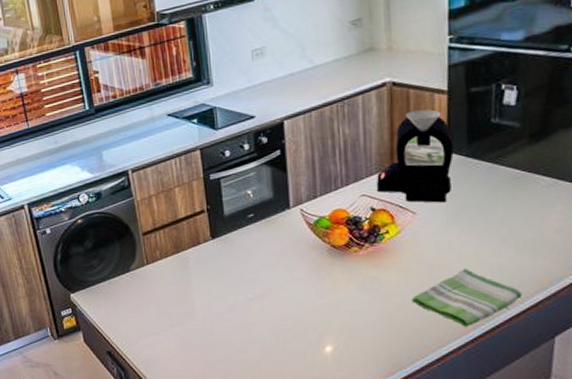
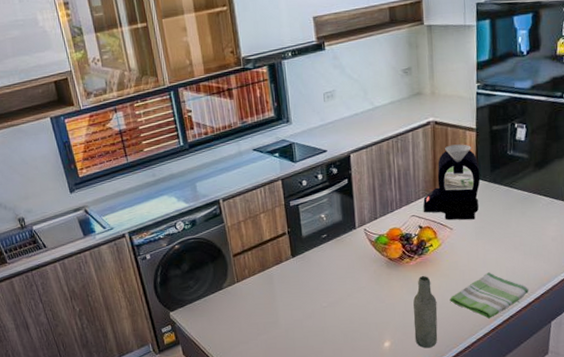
bottle: none [363,268,396,358] -> present [413,275,438,348]

